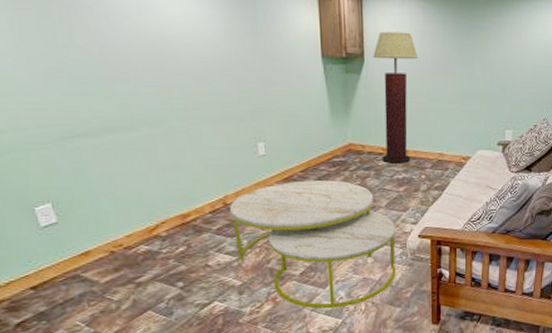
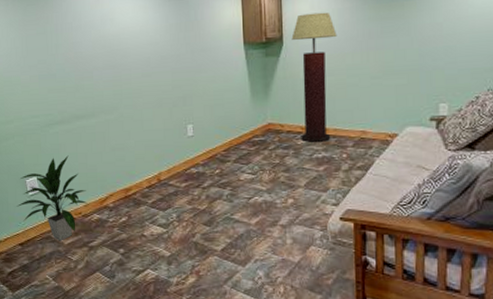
indoor plant: none [21,176,131,280] -> present [16,155,88,241]
coffee table: present [230,180,396,309] -> none [163,159,316,288]

